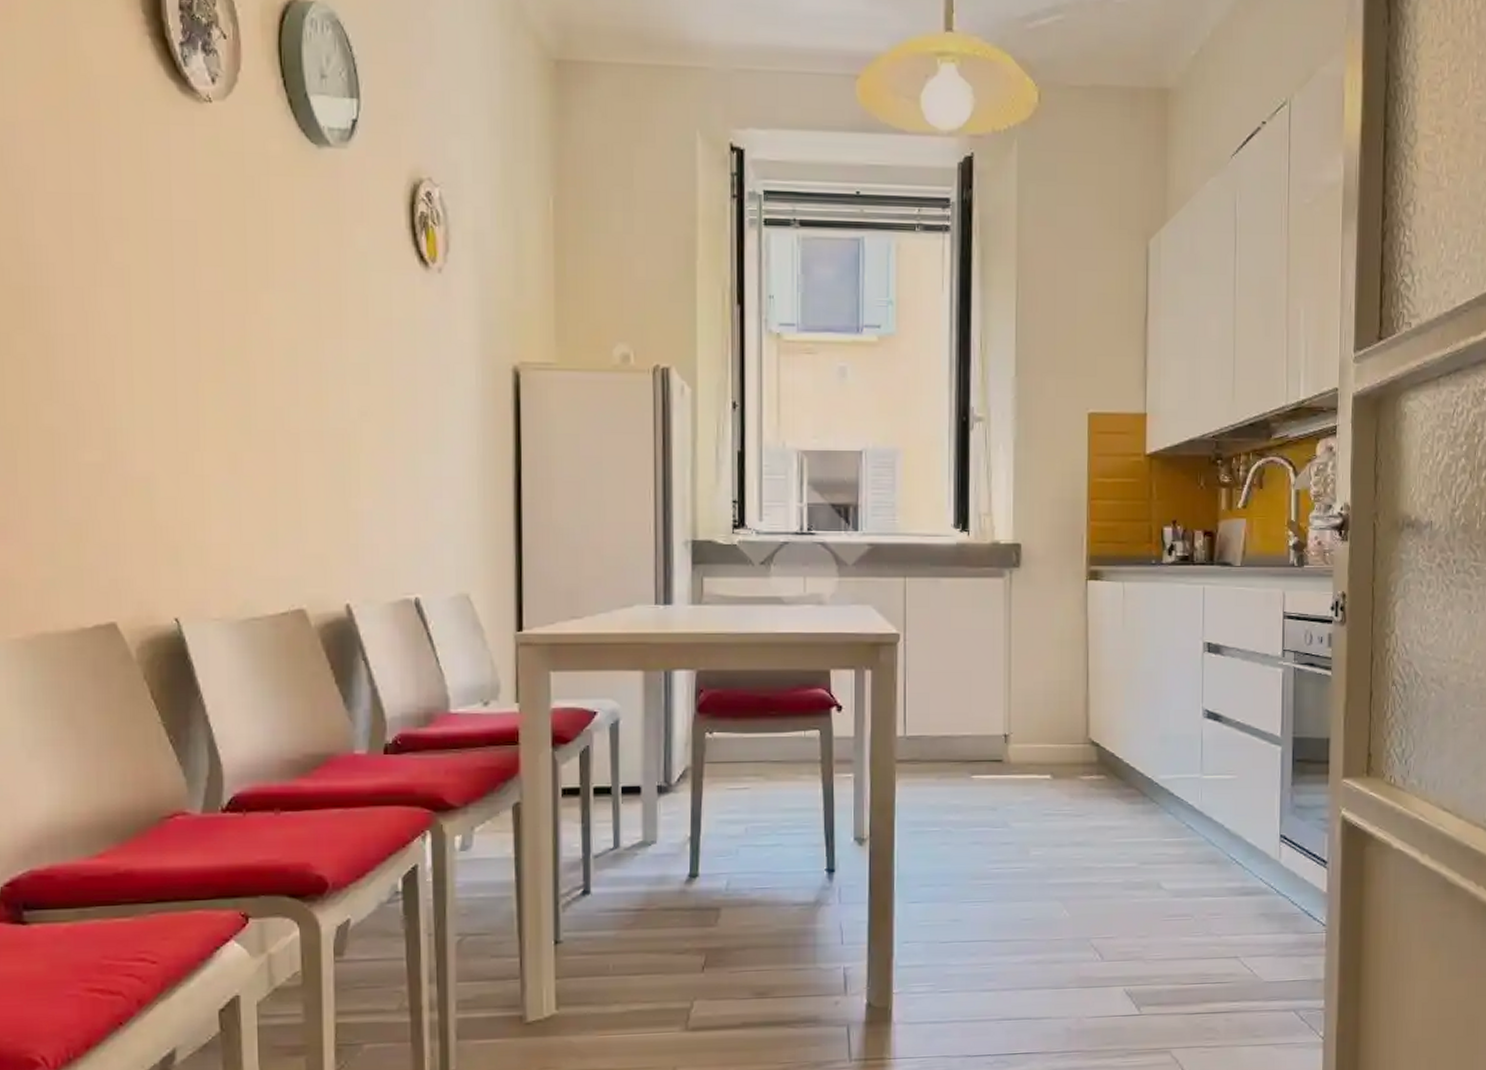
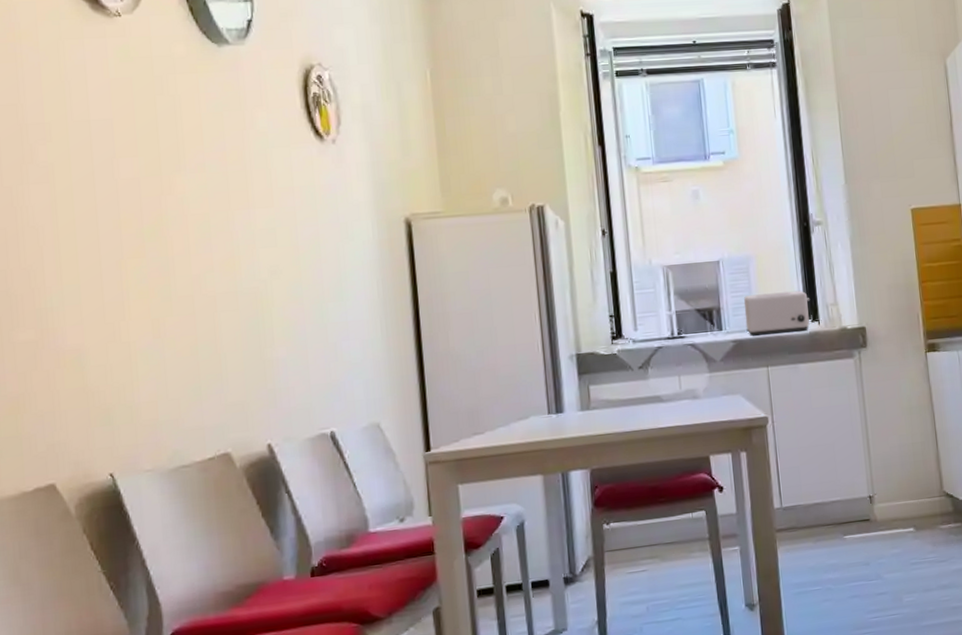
toaster: none [885,494,962,541] -> present [744,290,811,336]

